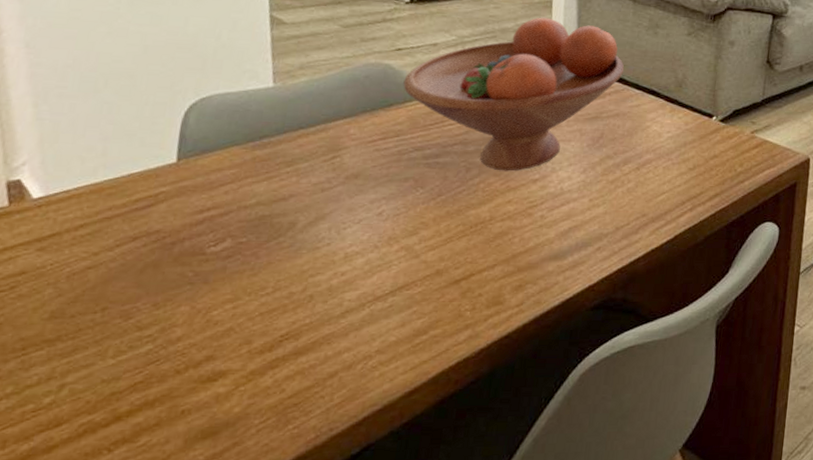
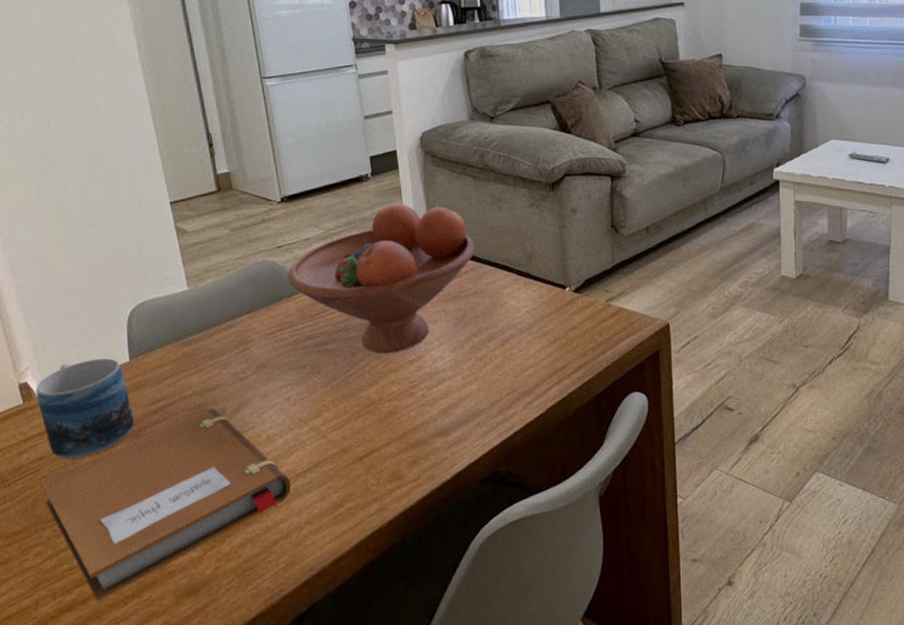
notebook: none [12,221,366,450] -> present [39,408,291,602]
mug: none [31,157,170,275] -> present [36,358,135,459]

